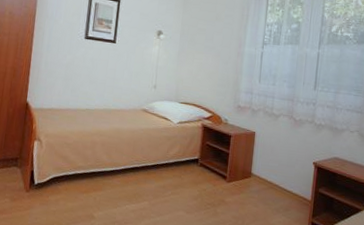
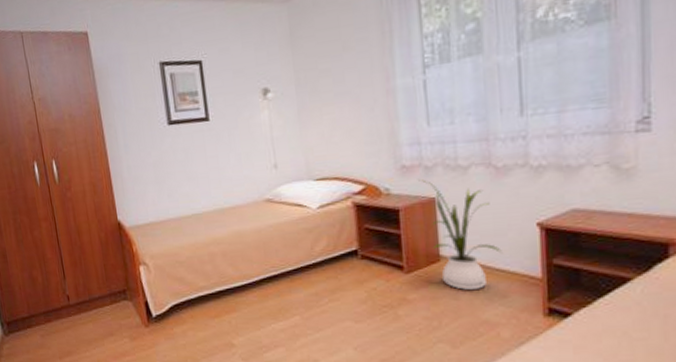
house plant: none [247,118,290,202] -> present [419,179,502,290]

